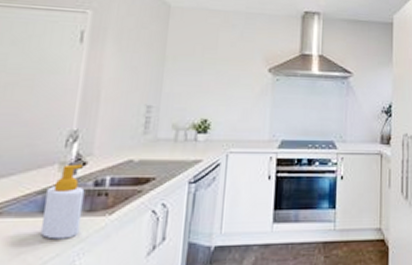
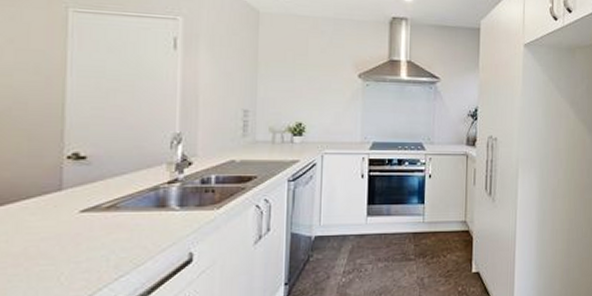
soap bottle: present [40,164,85,240] -> none [156,164,193,230]

